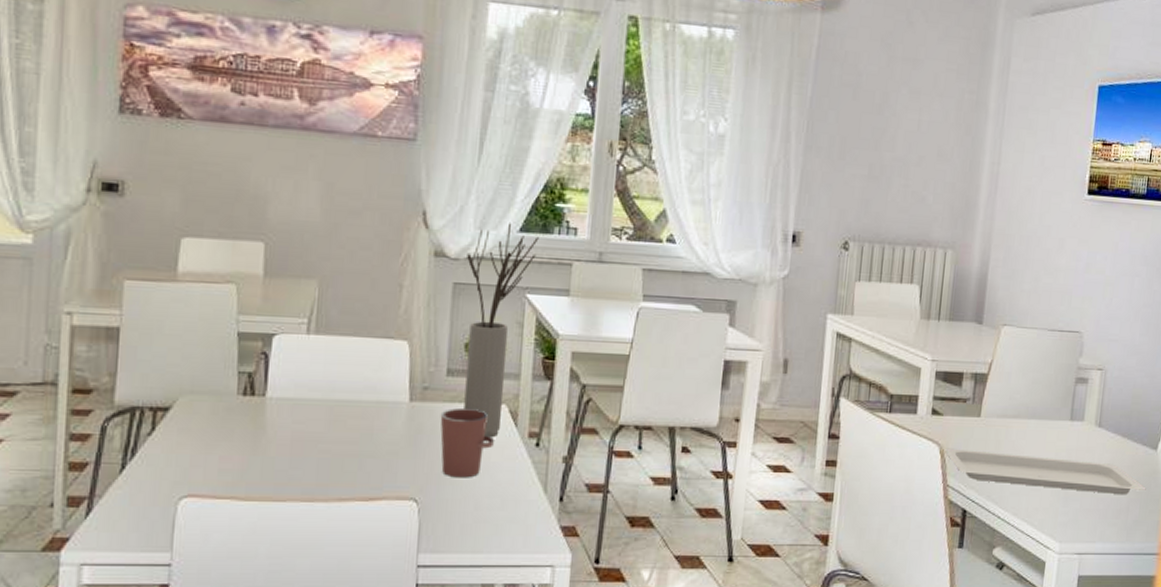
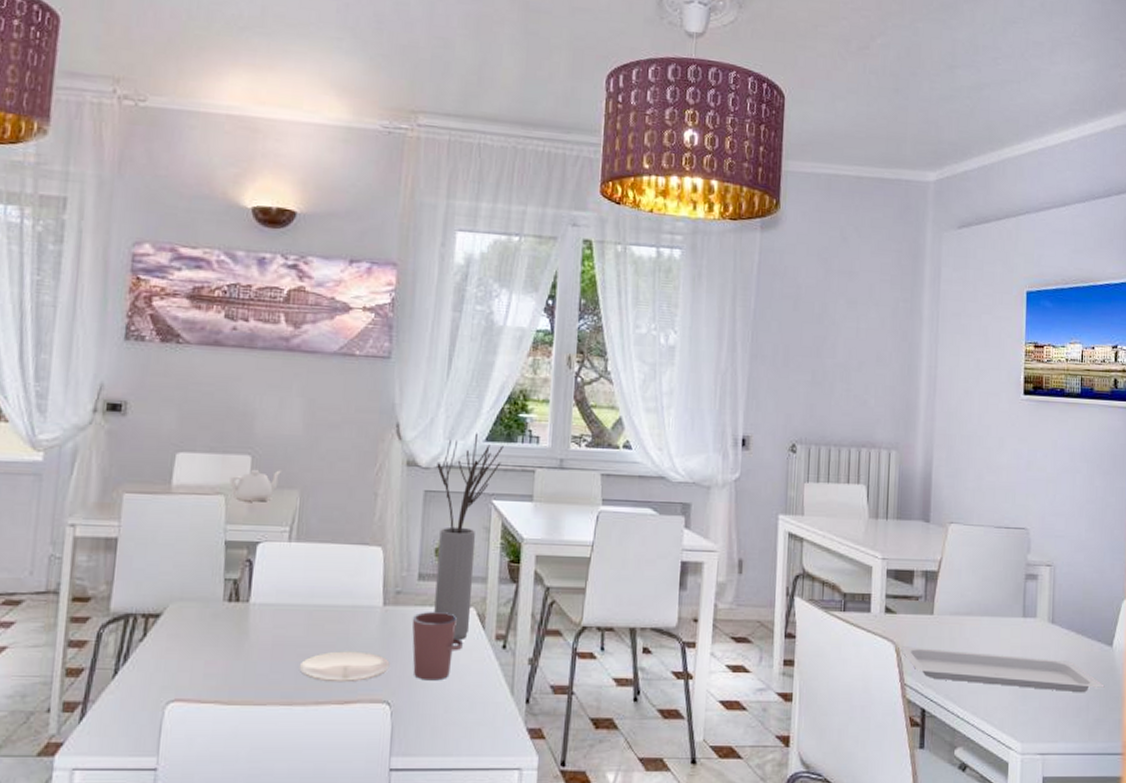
teapot: none [241,256,299,292] -> present [230,469,283,502]
plate: none [320,447,417,479] -> present [299,651,390,683]

